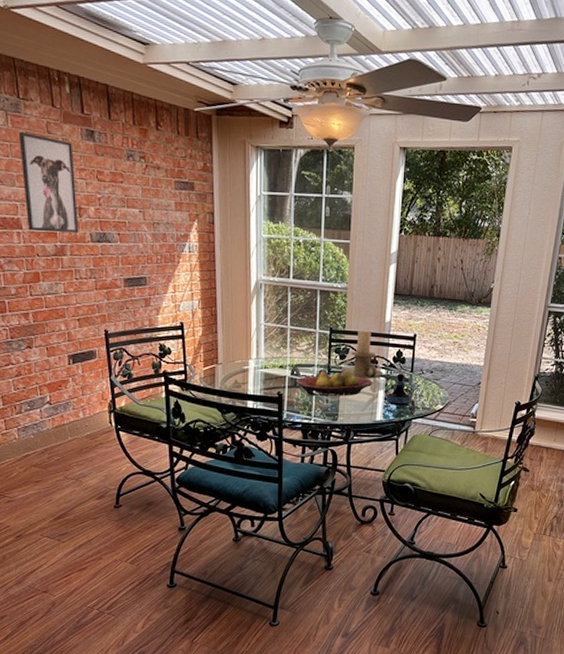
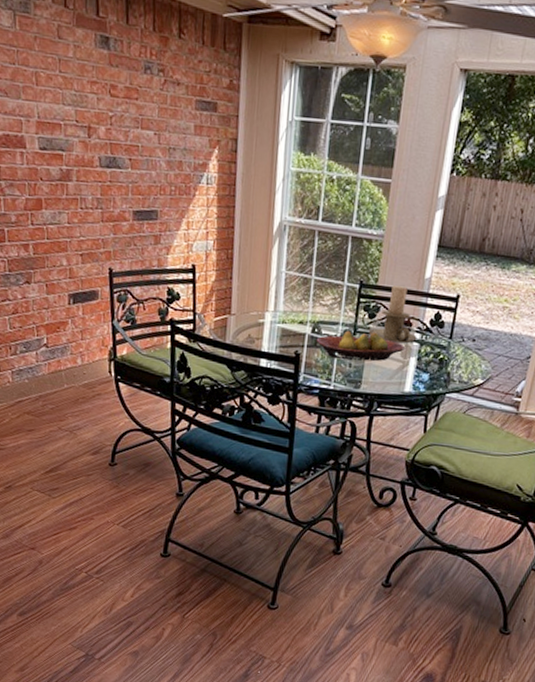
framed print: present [18,131,79,234] -> none [26,35,87,157]
tequila bottle: present [386,372,412,406] -> none [418,338,448,378]

